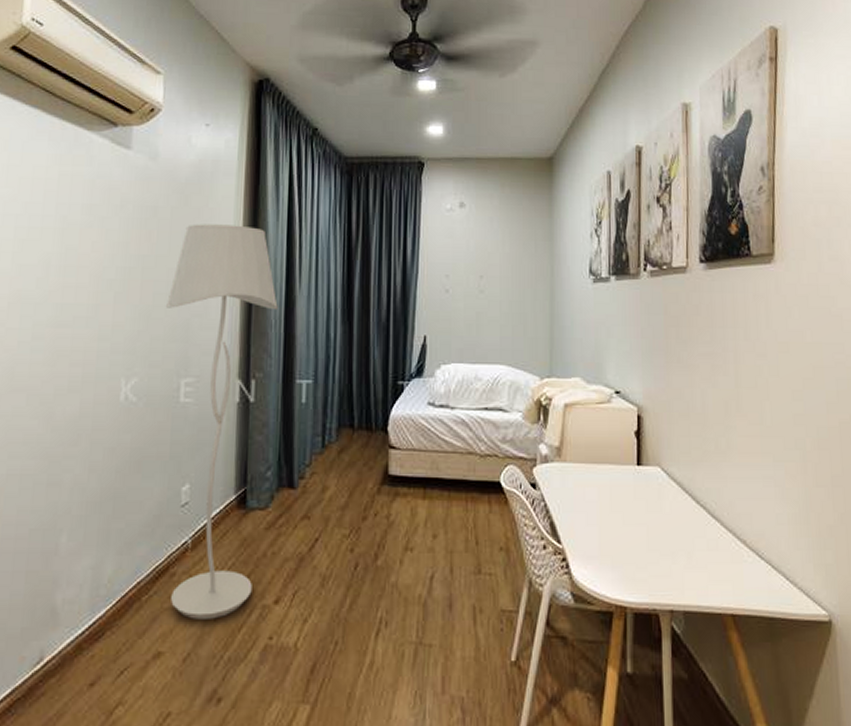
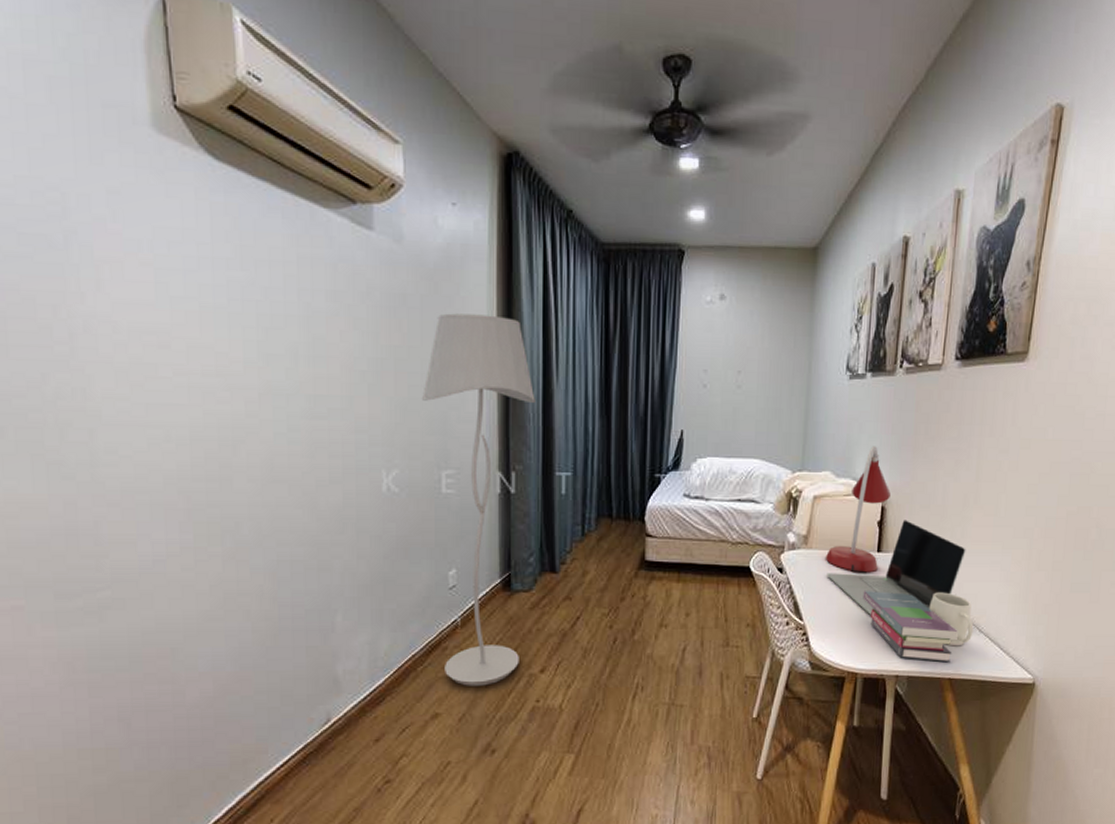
desk lamp: none [581,351,646,489] -> present [825,446,891,573]
laptop: none [584,429,734,537] -> present [827,520,966,615]
books: none [625,508,737,595] -> present [862,590,959,663]
mug: none [700,511,753,575] -> present [929,592,974,646]

